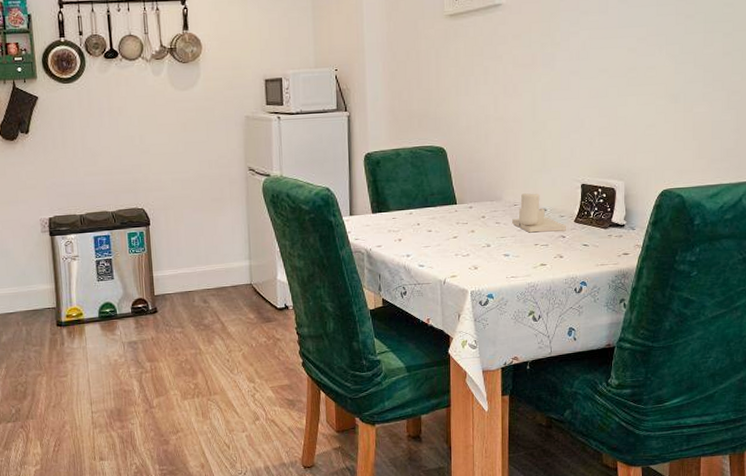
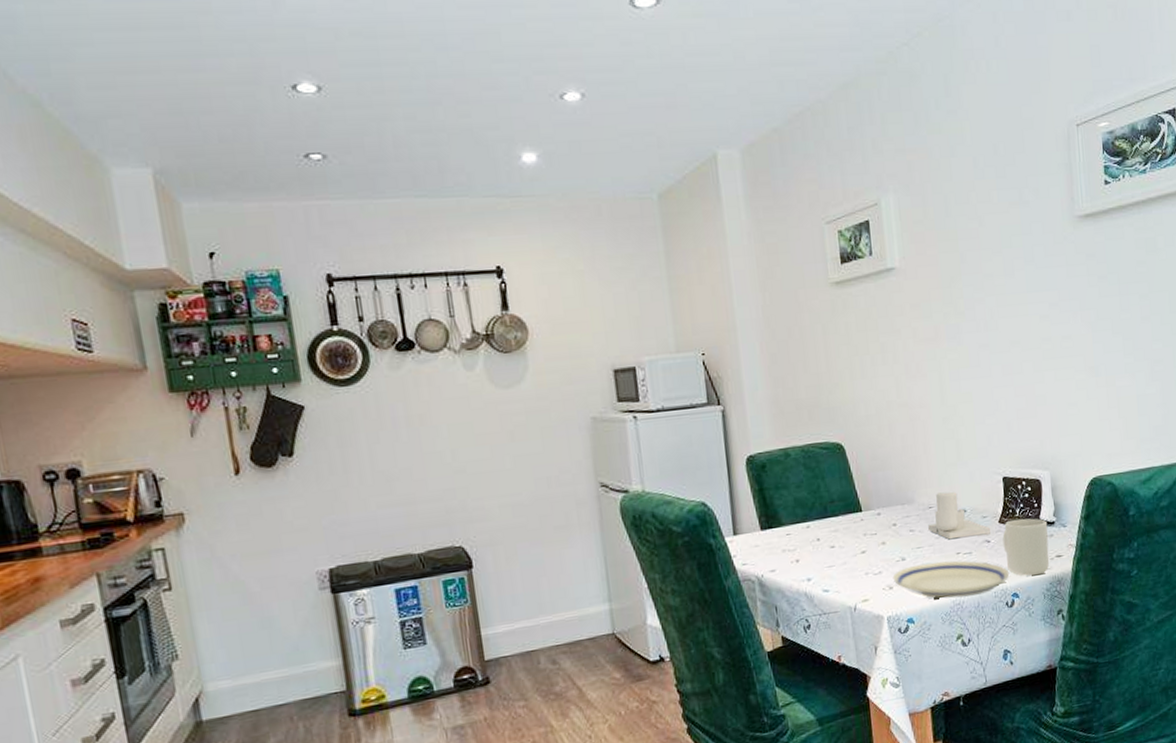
plate: none [478,250,580,281] -> present [892,561,1010,599]
cup: none [576,220,618,269] -> present [1002,518,1050,577]

